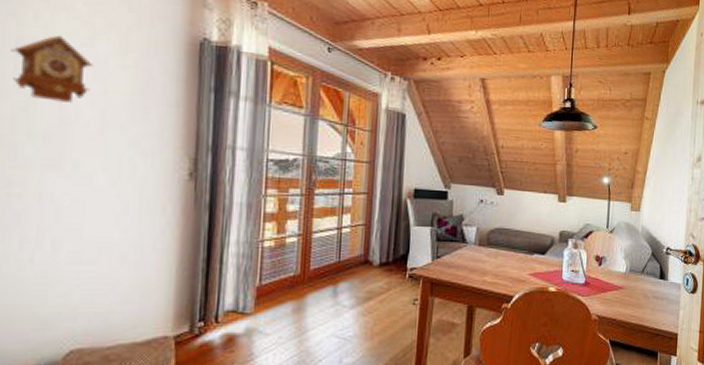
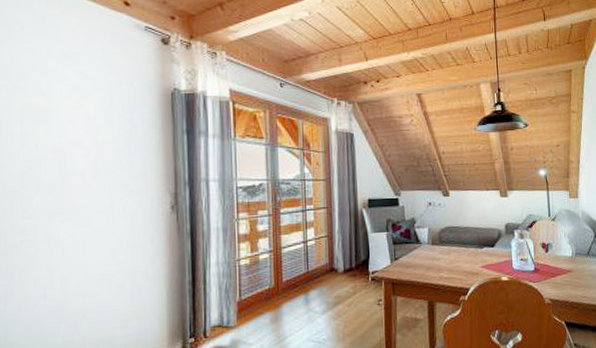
cuckoo clock: present [11,35,94,103] -> none [17,100,85,157]

